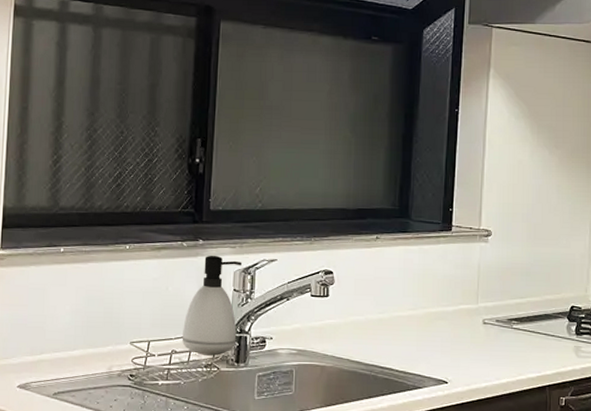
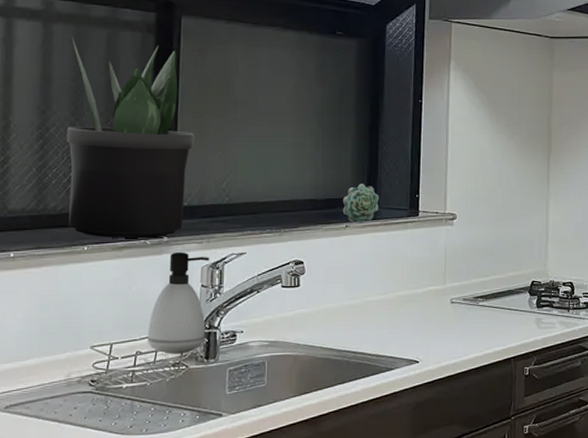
planter: none [112,41,231,241] -> present [67,36,195,239]
succulent plant: none [374,195,411,236] -> present [343,184,379,224]

